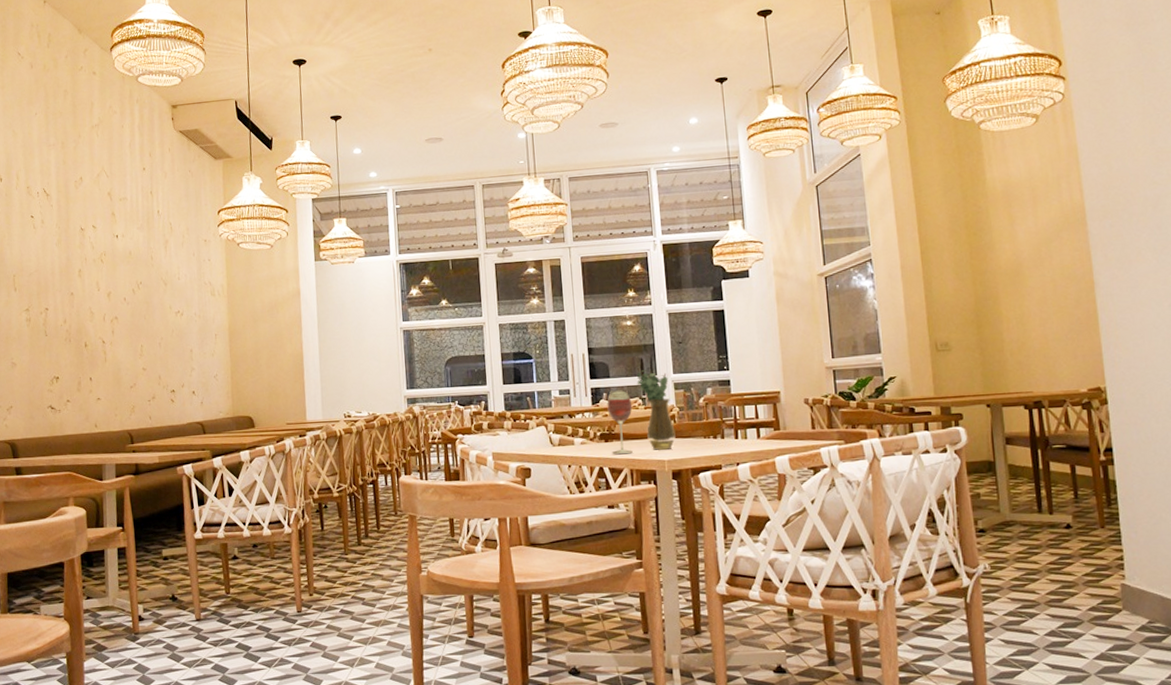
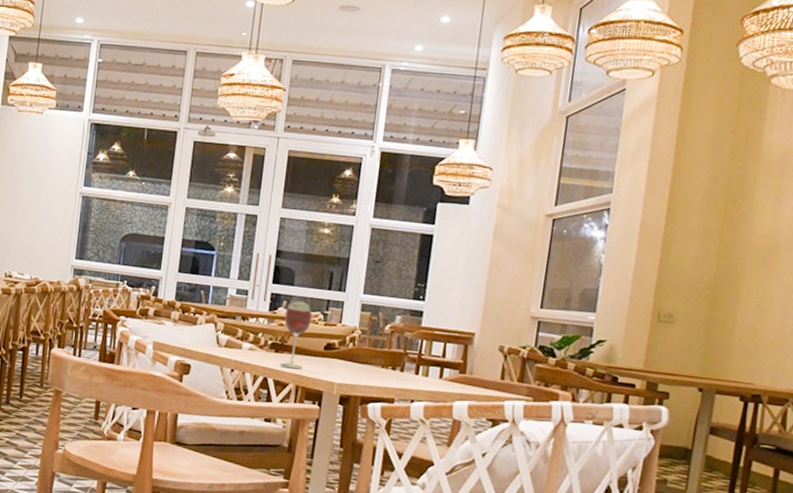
vase: present [637,368,676,450] -> none [321,281,357,373]

